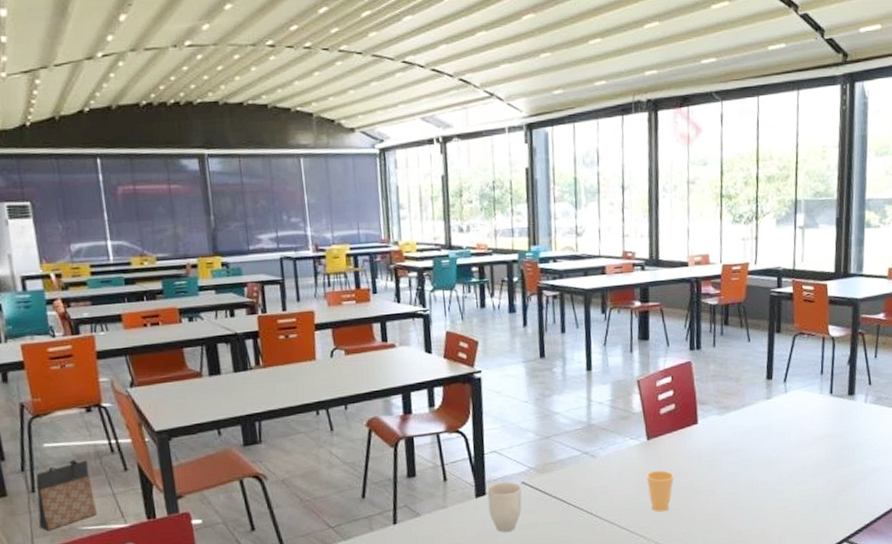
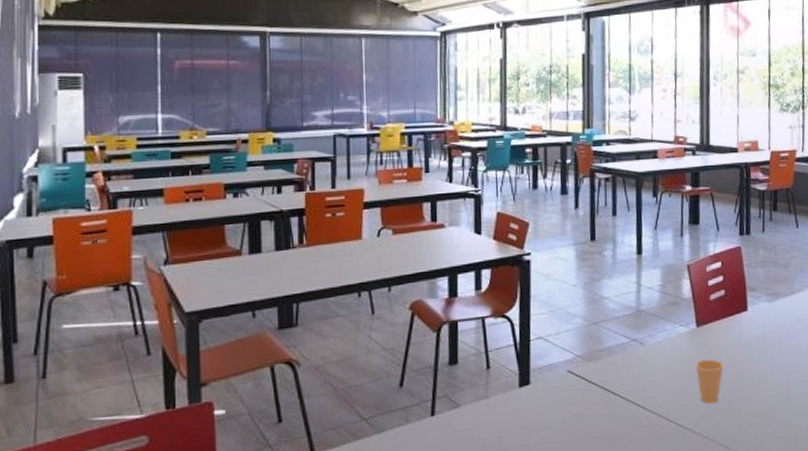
bag: present [36,460,97,531] -> none [45,342,111,423]
mug: present [487,482,522,532] -> none [531,370,567,425]

